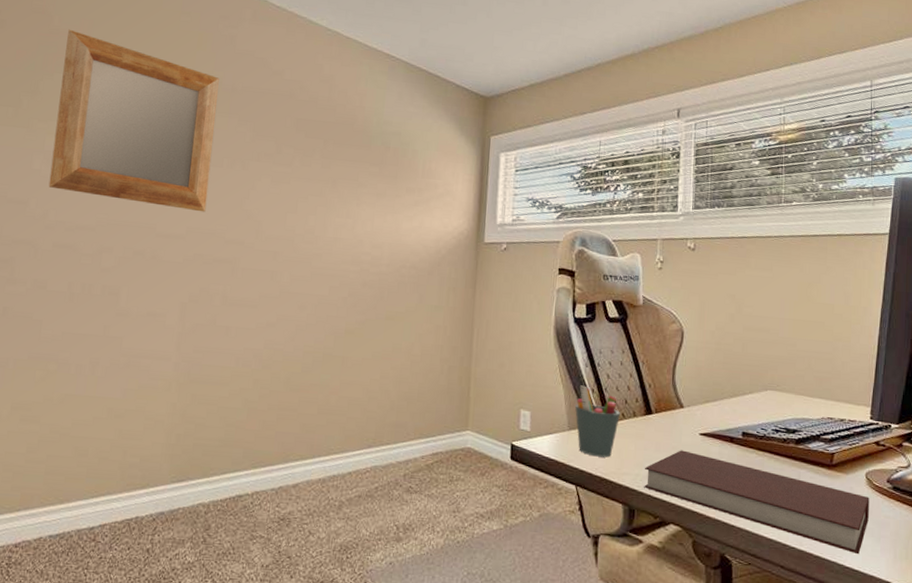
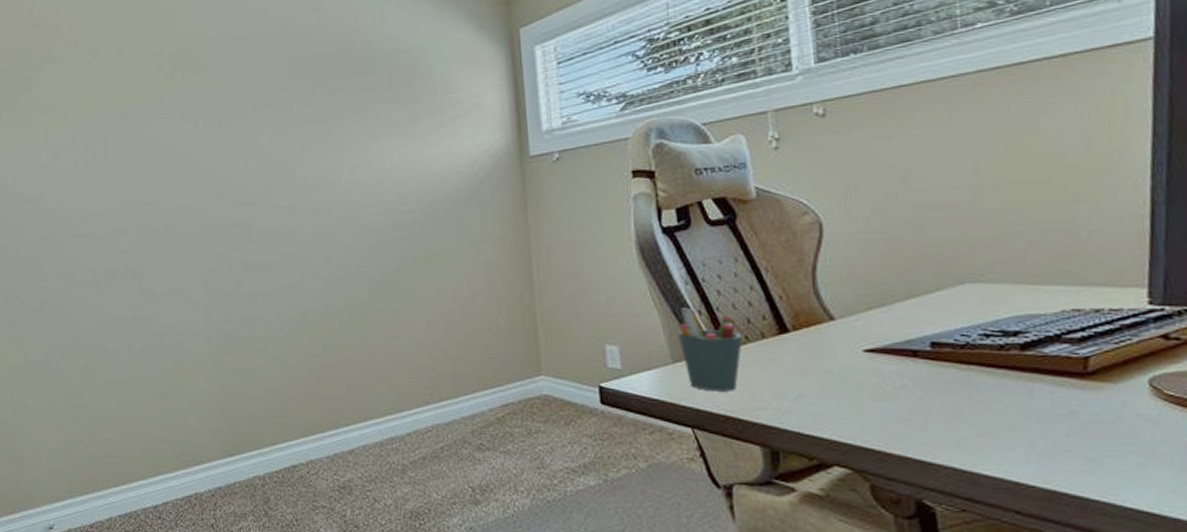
mirror: present [48,29,220,212] -> none [49,17,211,180]
notebook: present [644,450,869,555] -> none [787,373,1162,491]

